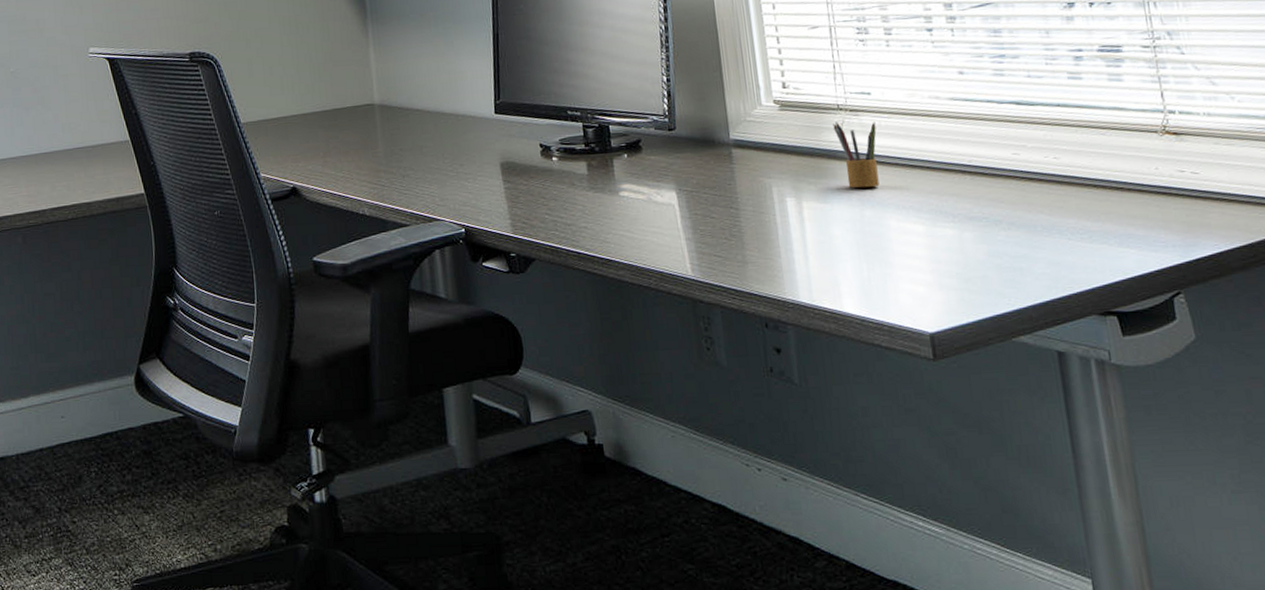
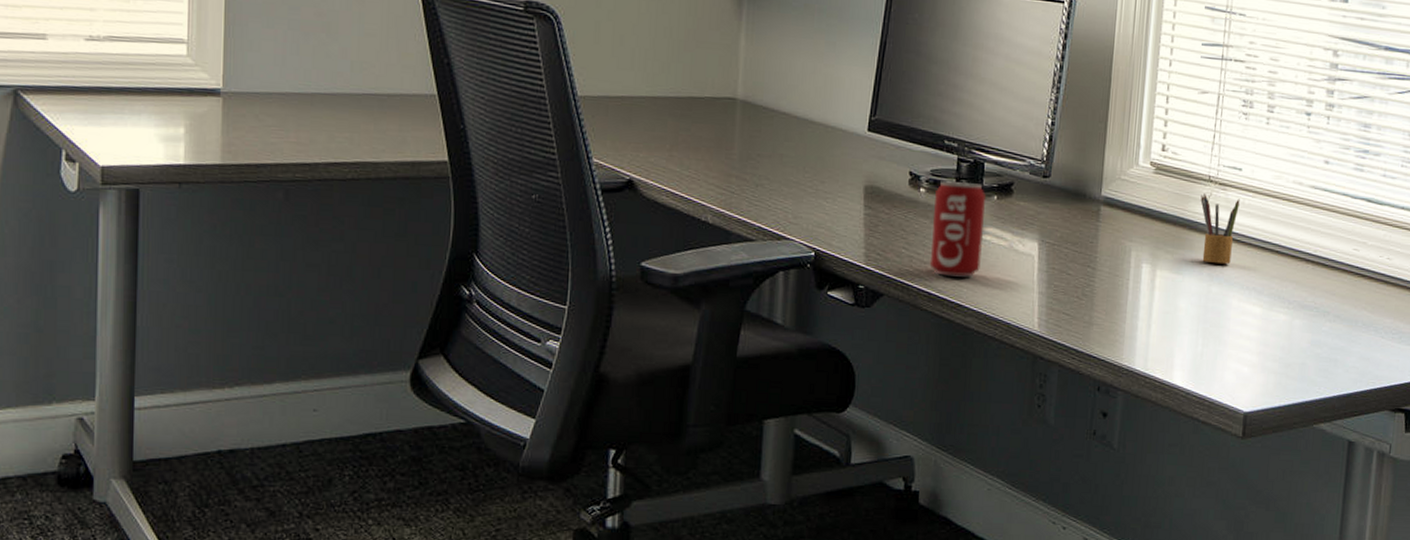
beverage can: none [567,145,623,235] -> present [929,180,985,277]

